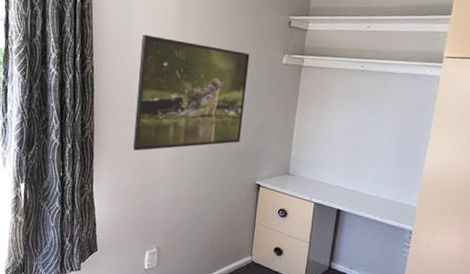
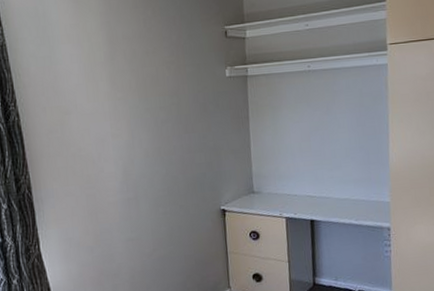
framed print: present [133,34,250,151] -> none [68,68,196,198]

